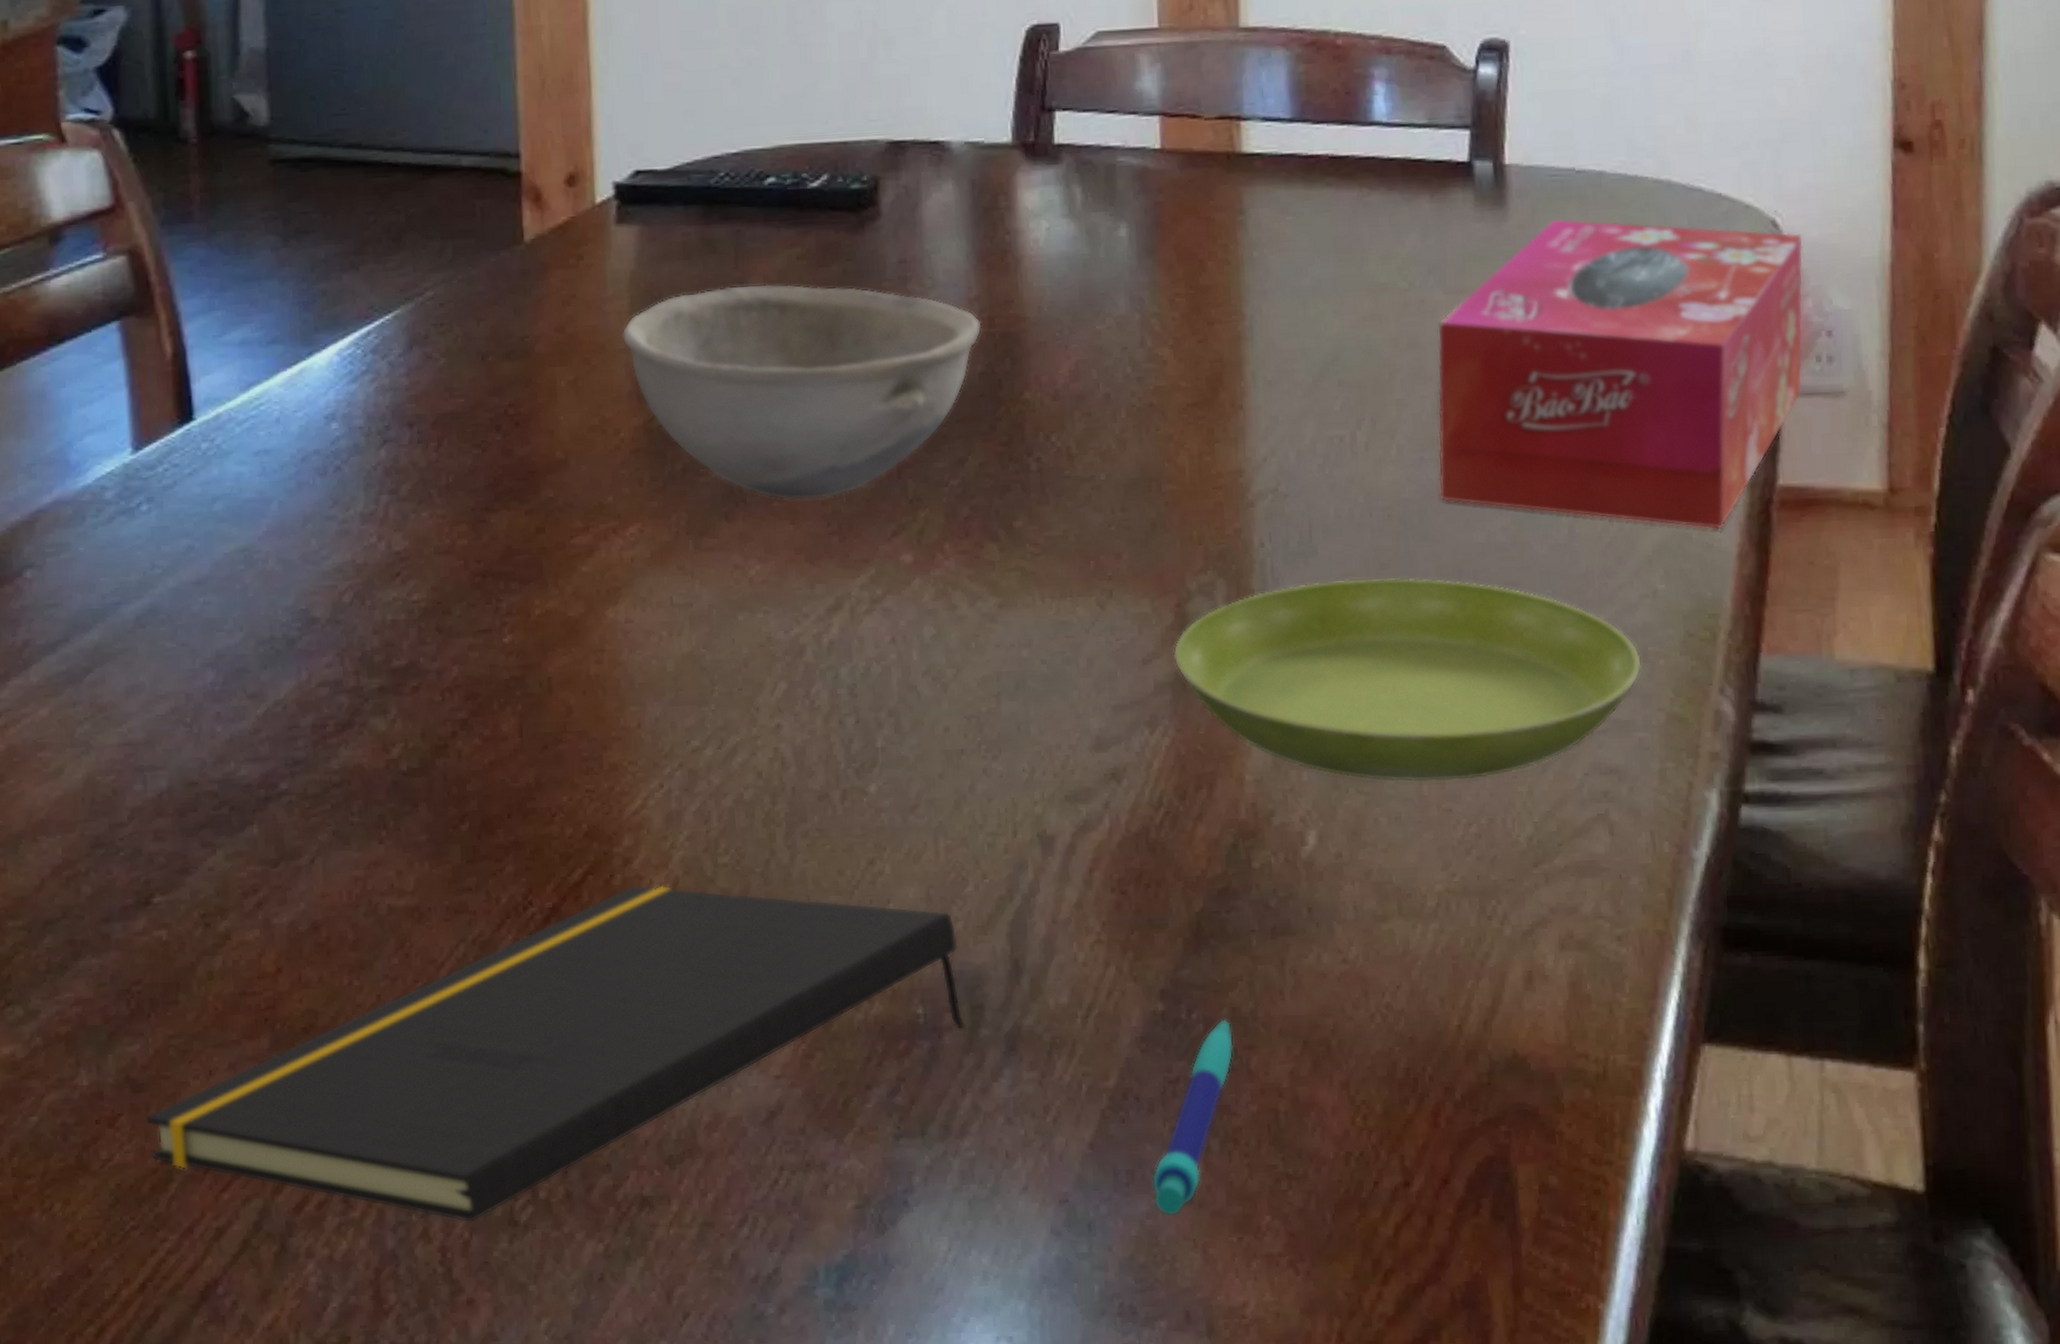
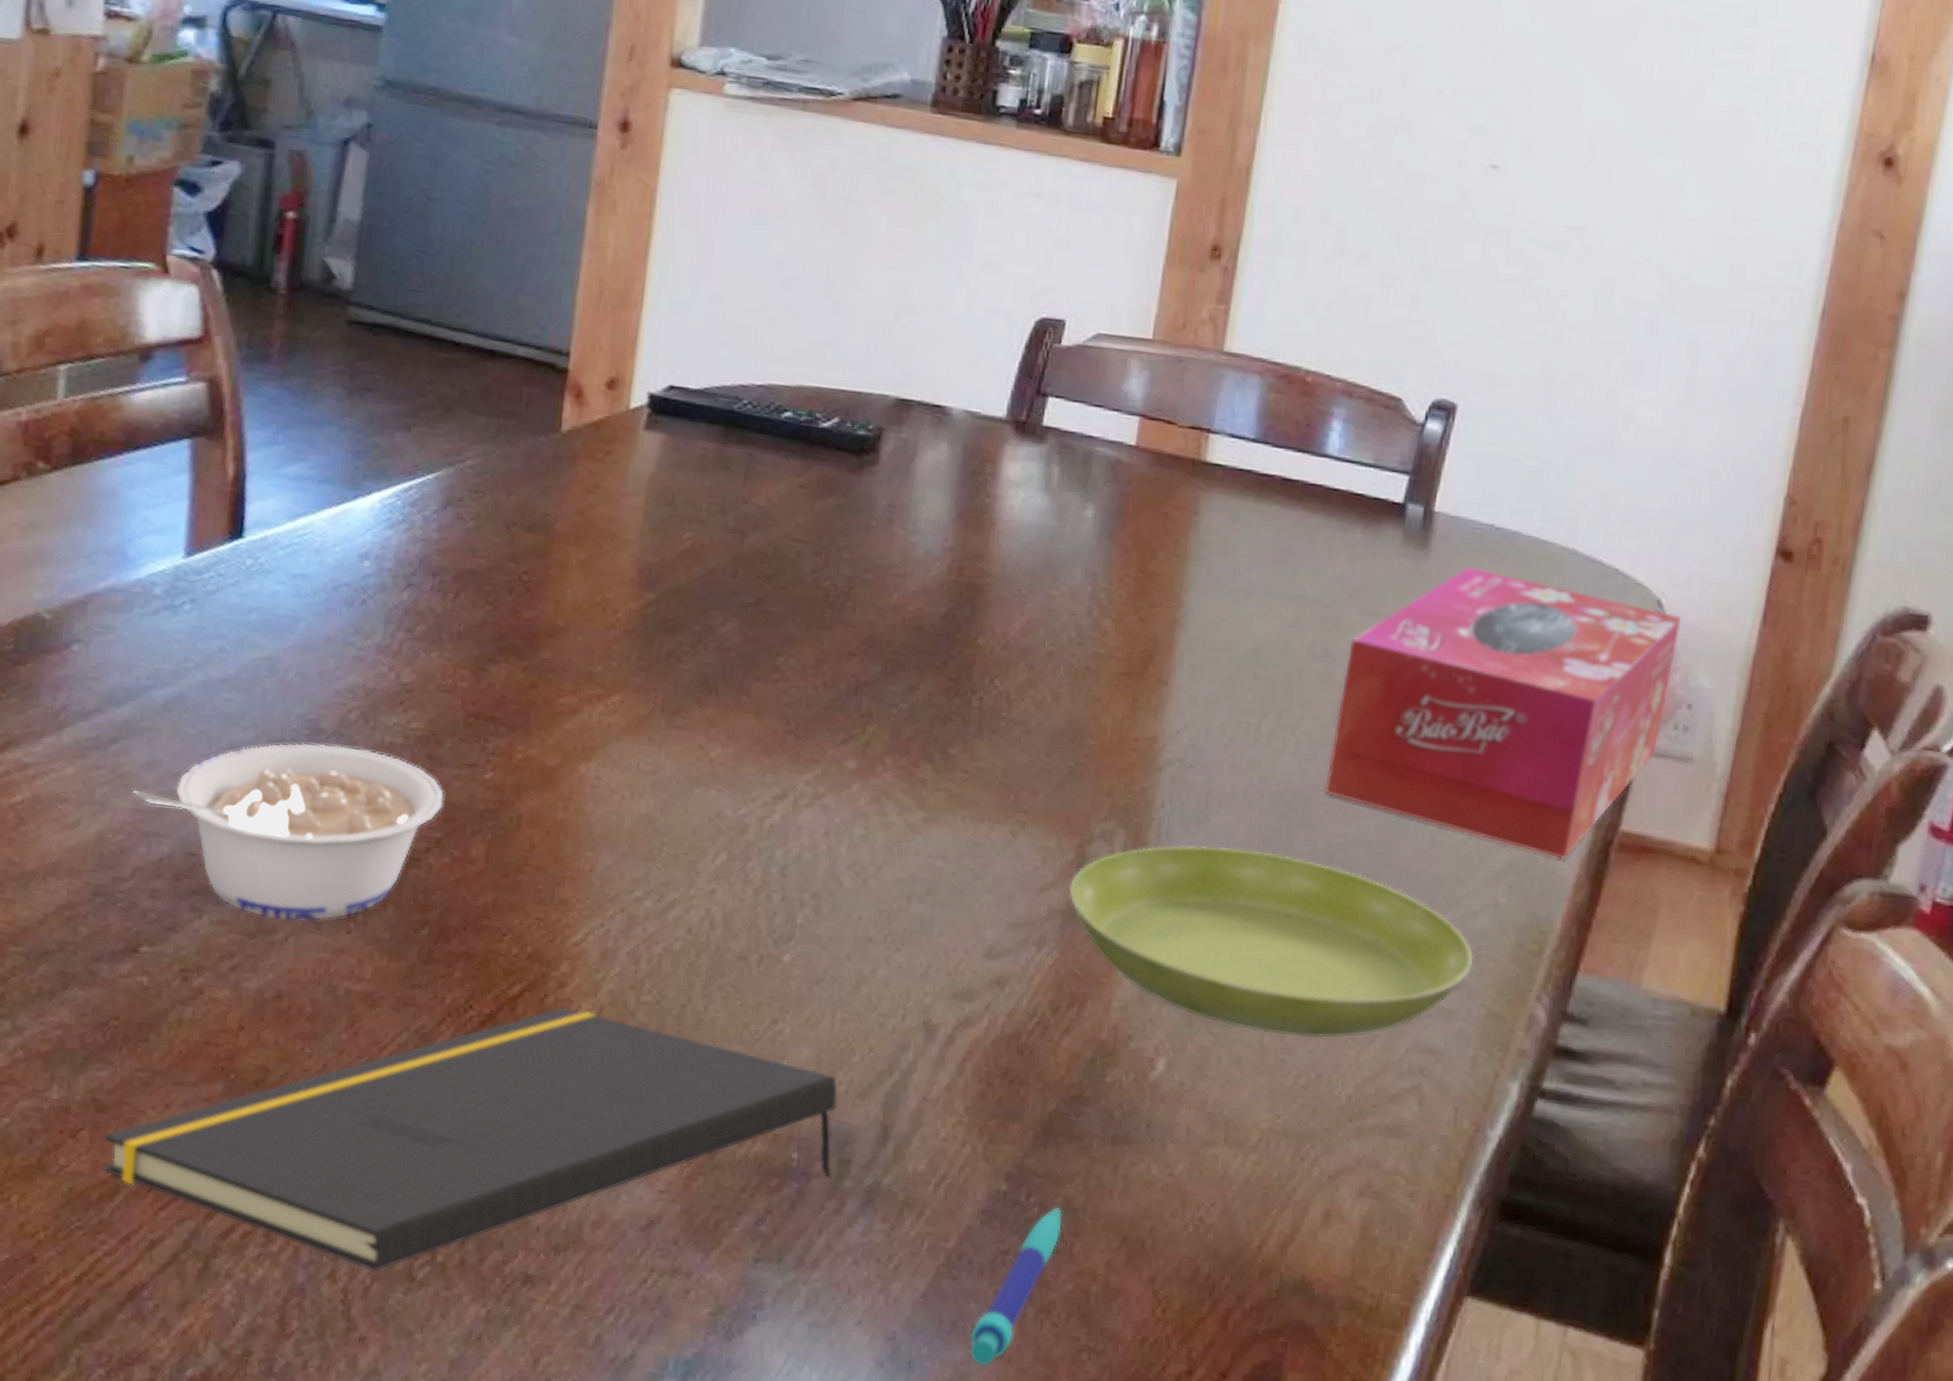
legume: none [116,632,463,841] -> present [132,743,445,921]
bowl: present [621,283,982,501] -> none [633,500,952,701]

